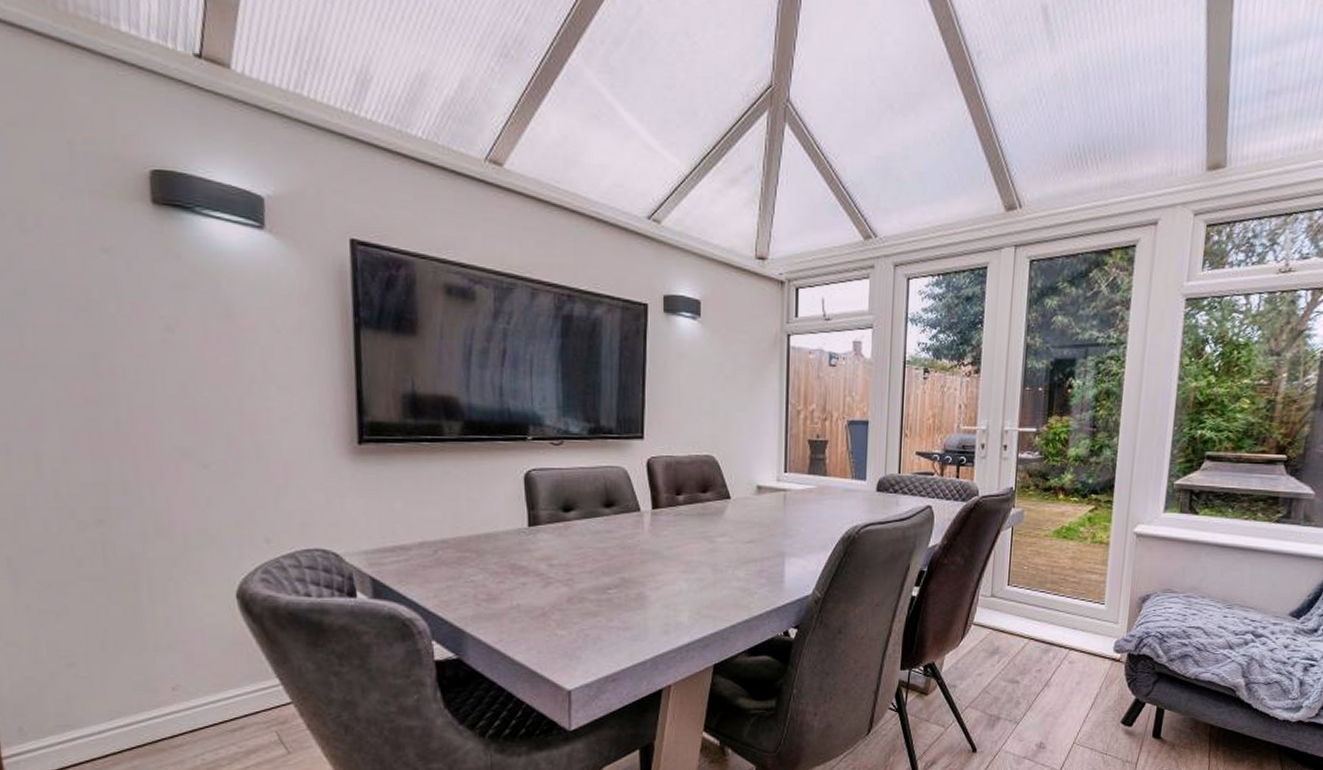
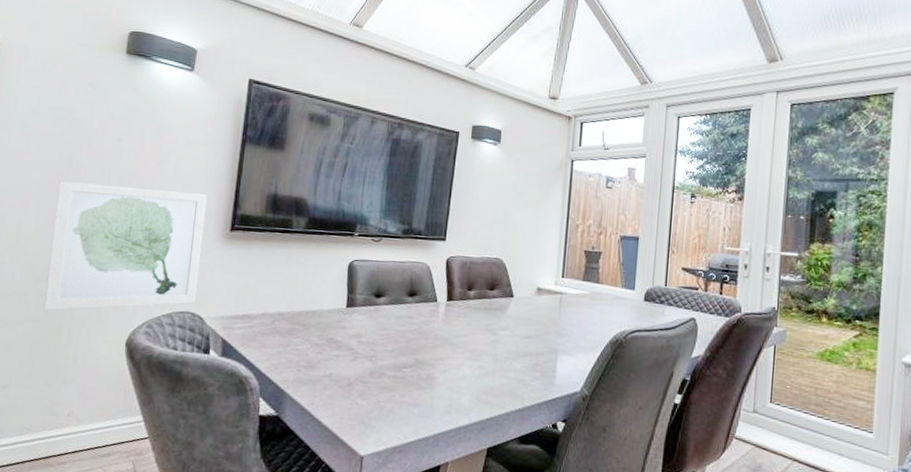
wall art: none [86,390,326,564] -> present [44,181,208,311]

